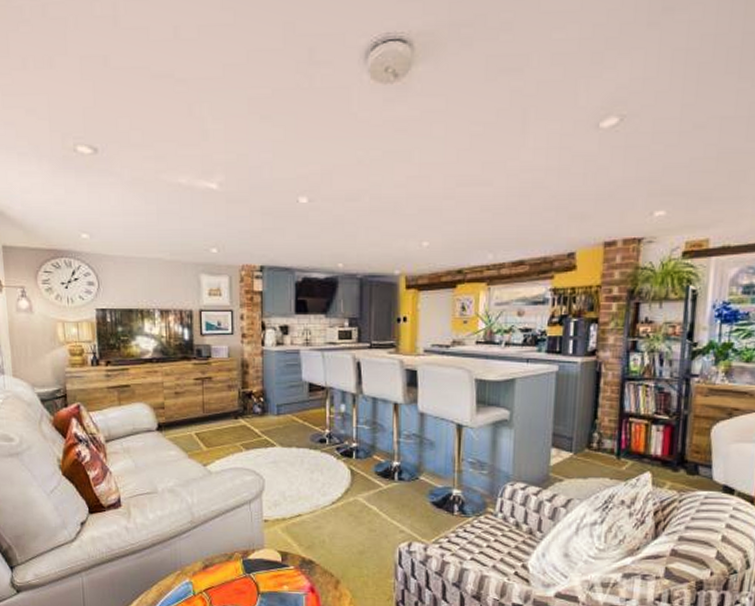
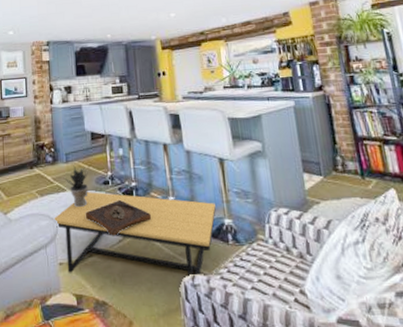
coffee table: none [258,449,445,544] -> present [52,192,216,277]
potted plant: none [273,419,302,464] -> present [63,165,88,207]
wooden tray: none [296,460,372,498] -> present [85,199,152,236]

